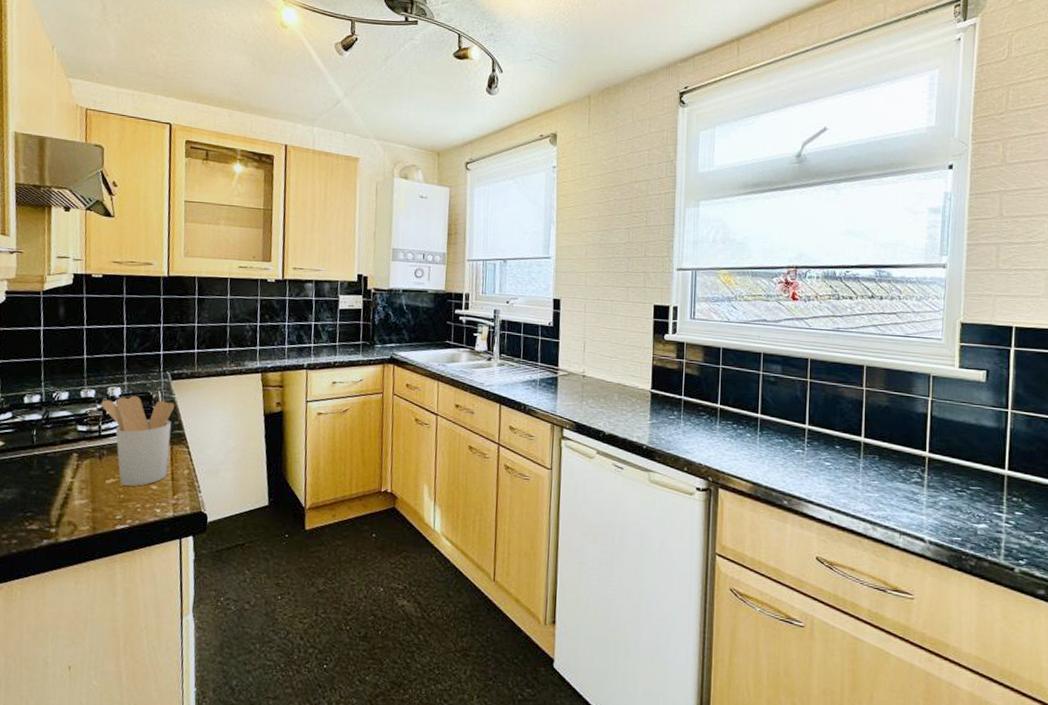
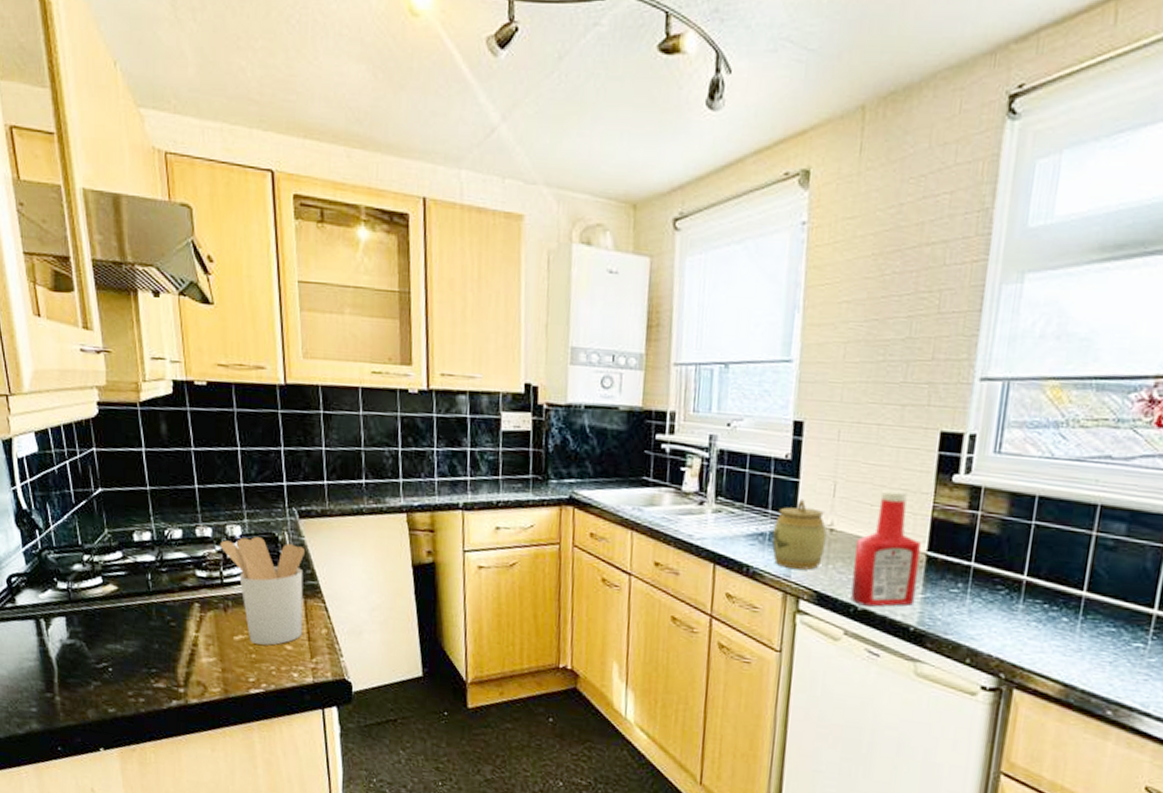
jar: none [541,354,581,407] -> present [771,498,827,570]
ketchup bottle: none [600,346,647,432] -> present [850,489,921,607]

